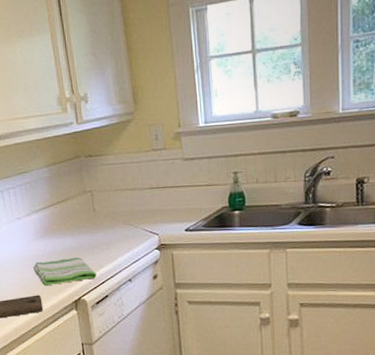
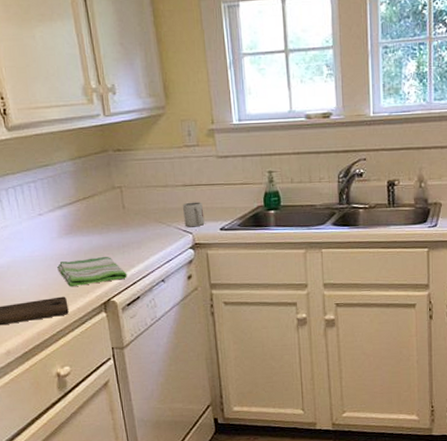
cup: none [149,203,171,229] -> present [182,202,205,228]

